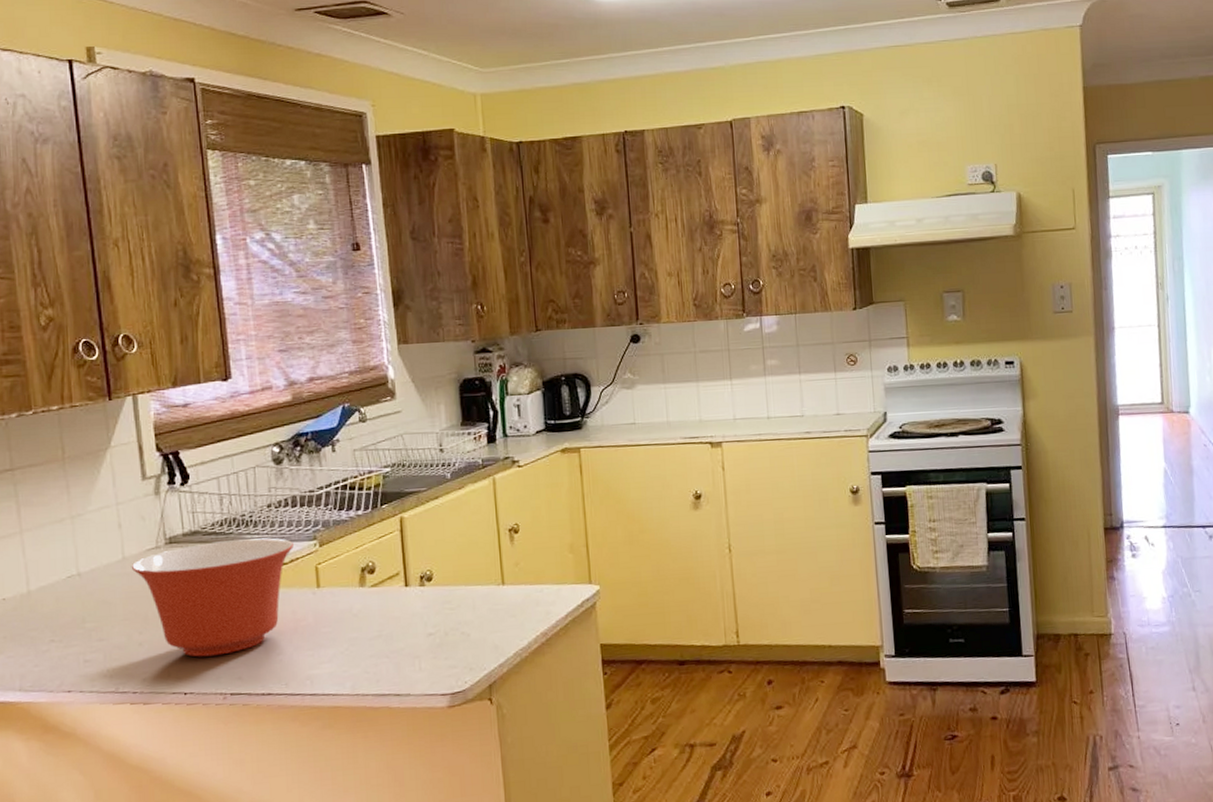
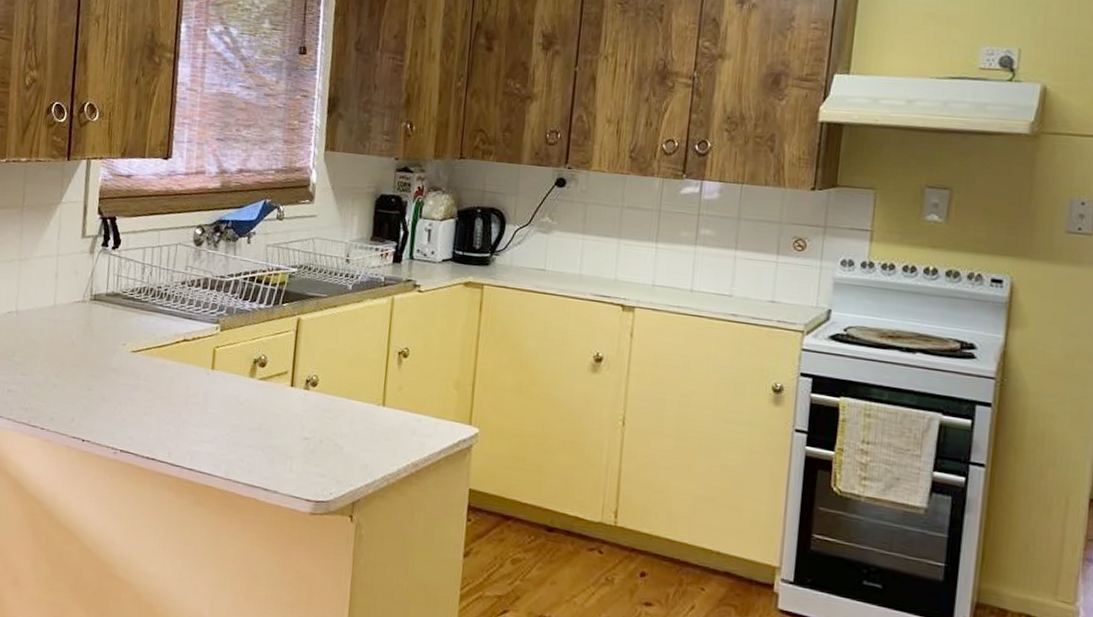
mixing bowl: present [131,538,293,657] -> none [59,305,198,413]

